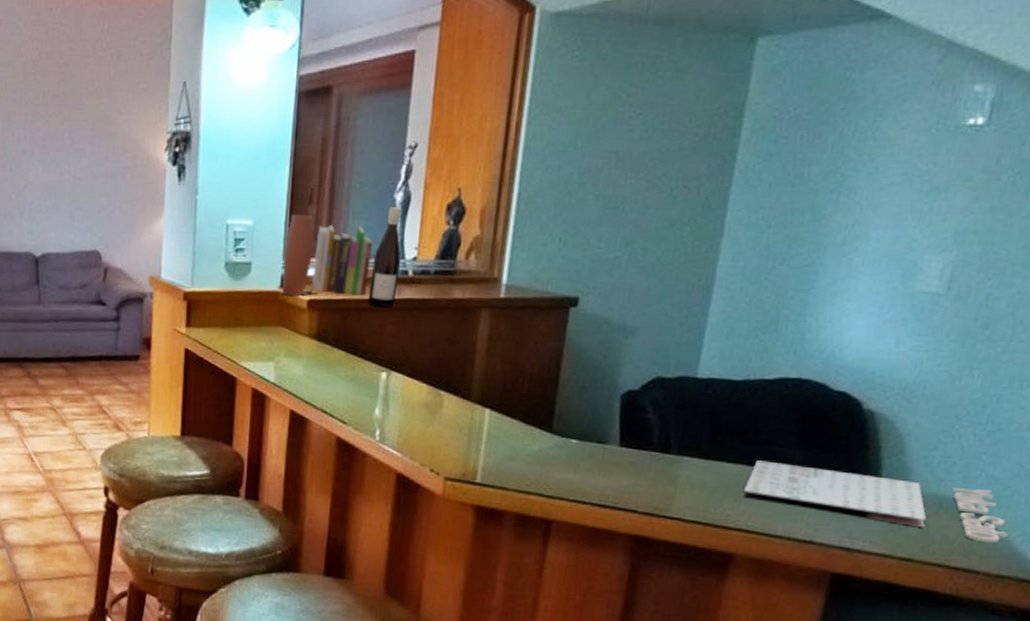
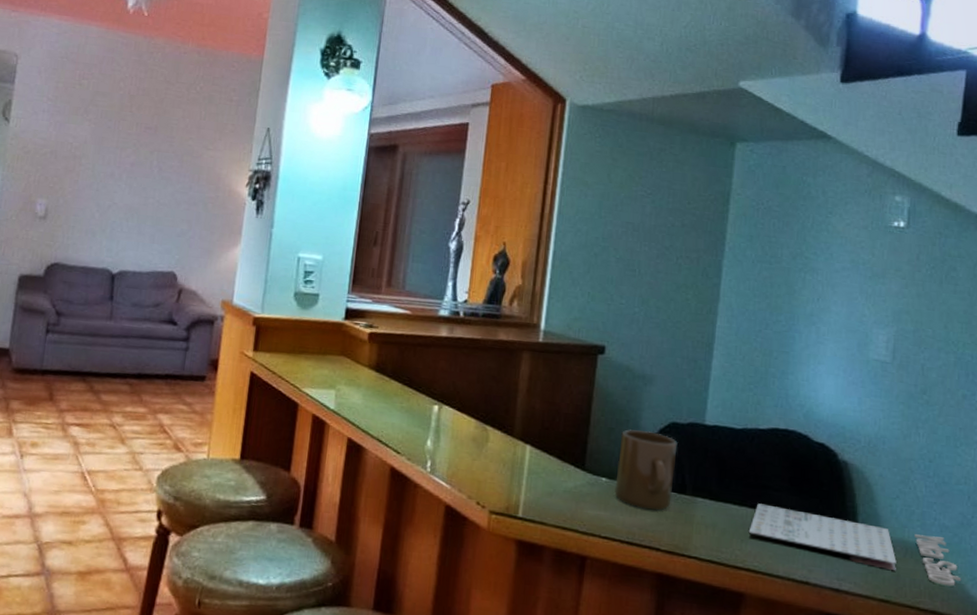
vase: present [281,214,314,297] -> none [345,253,377,329]
books: present [311,225,373,296] -> none [373,265,430,332]
bottle: present [367,207,402,308] -> none [423,254,455,345]
cup: none [586,387,663,472] -> present [614,429,678,511]

